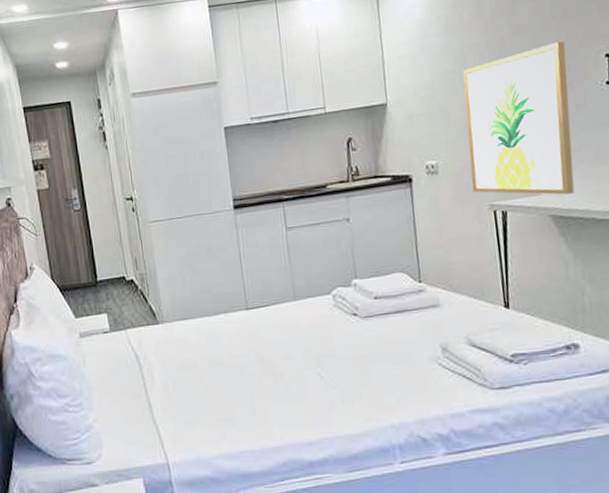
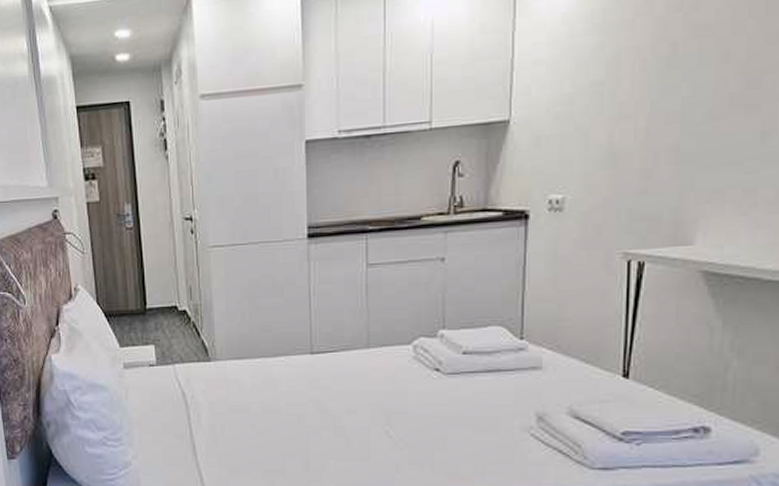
wall art: present [462,40,575,195] -> none [604,47,761,247]

